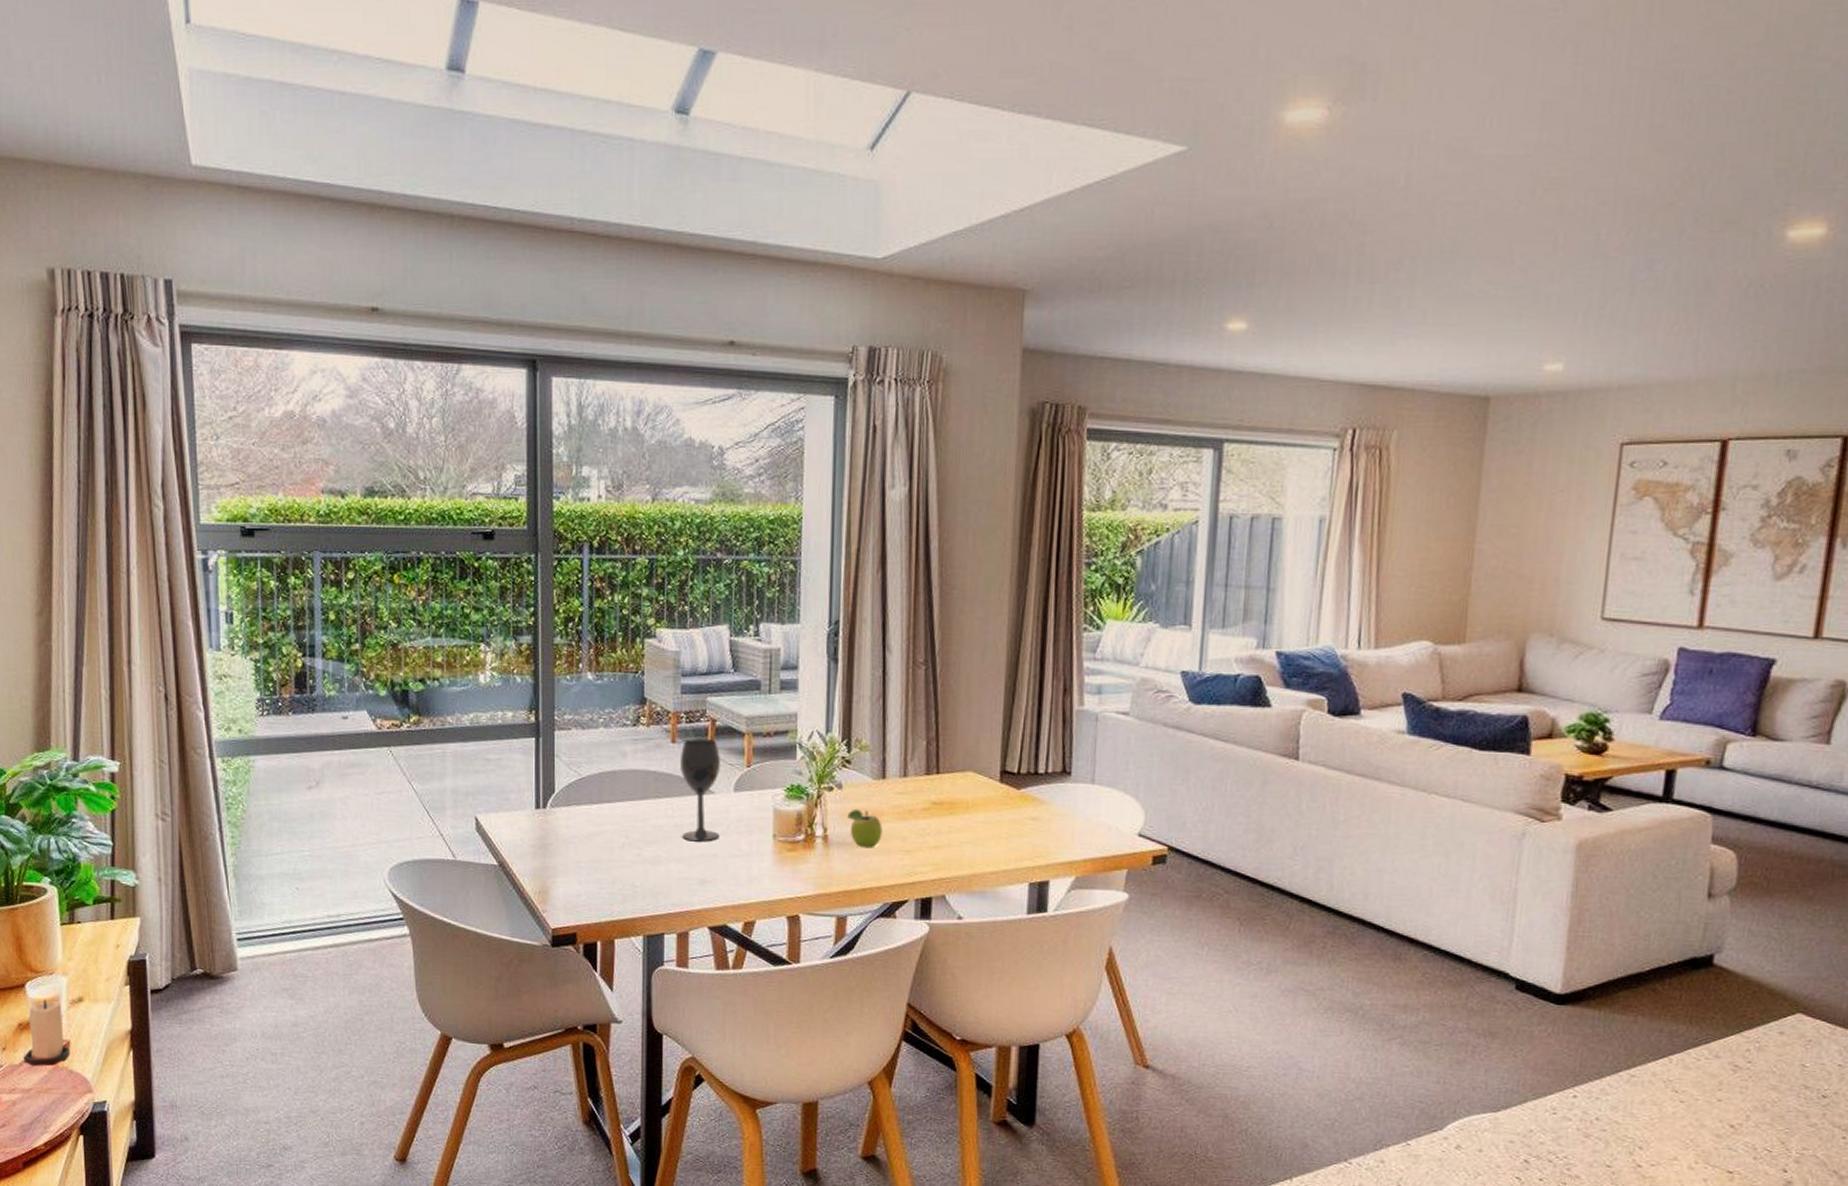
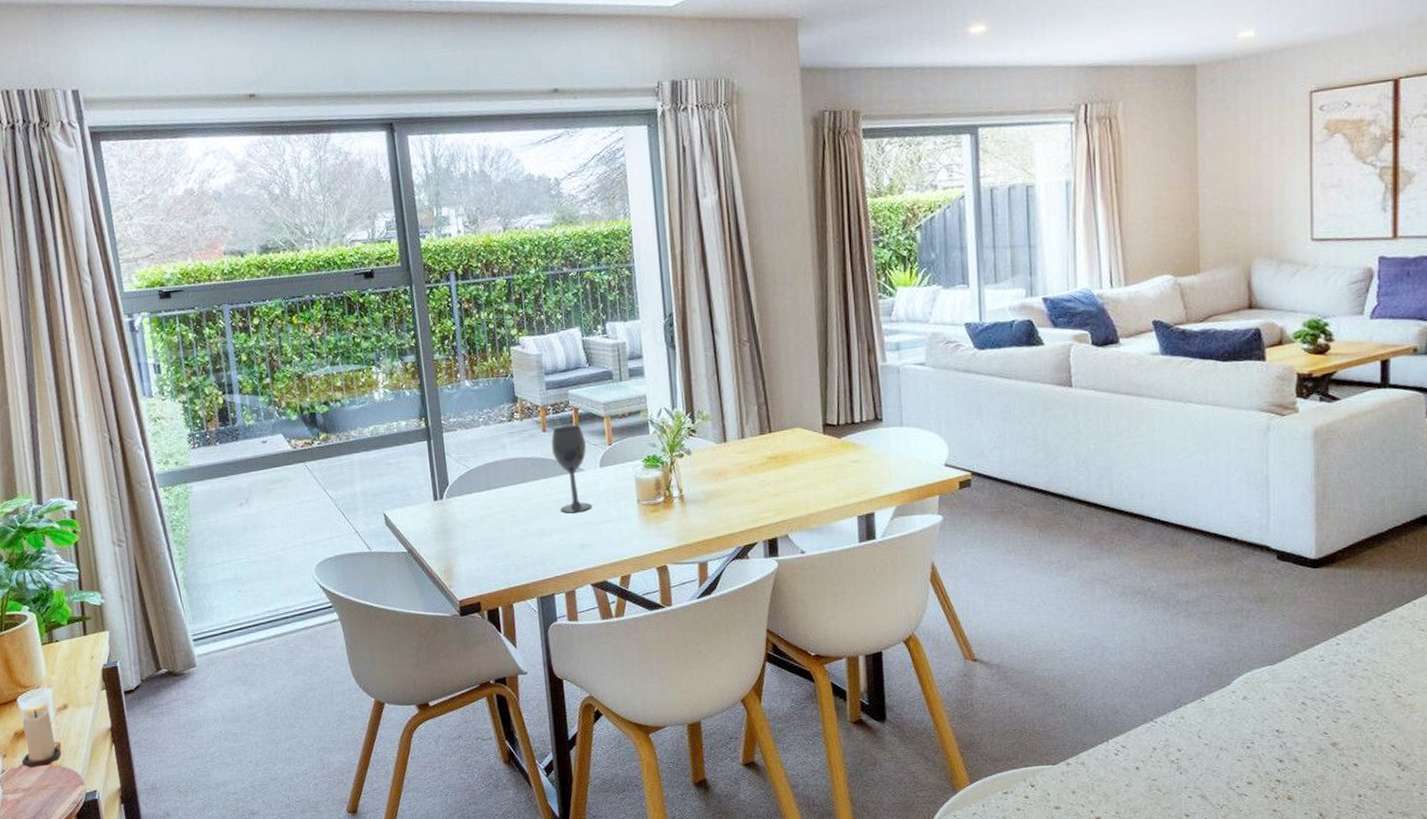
fruit: present [847,808,883,849] -> none [698,470,729,503]

